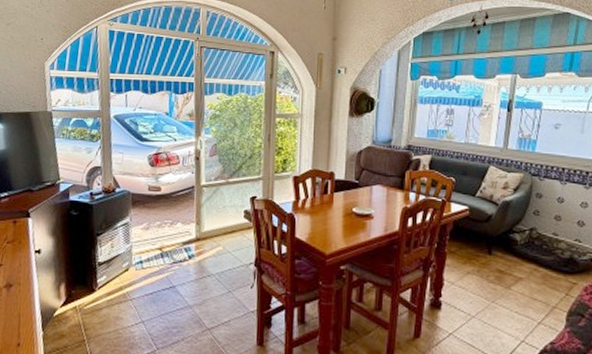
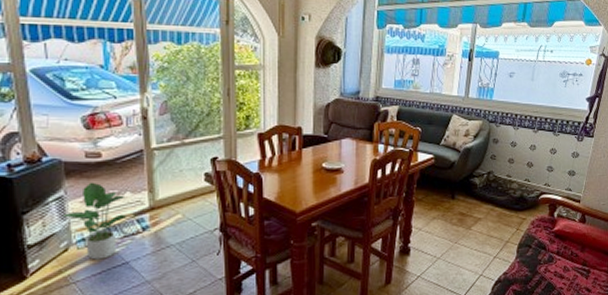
potted plant: none [126,212,177,281] -> present [61,182,127,260]

